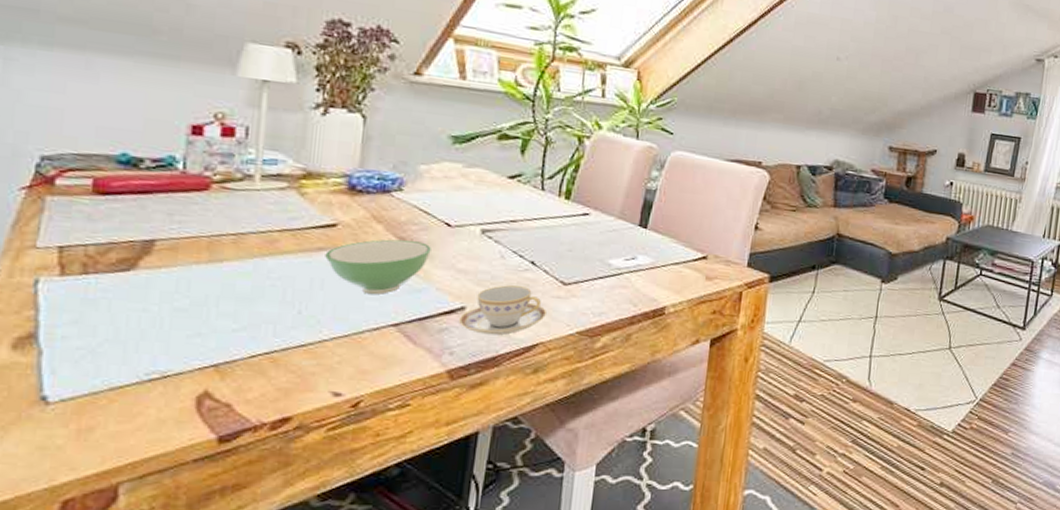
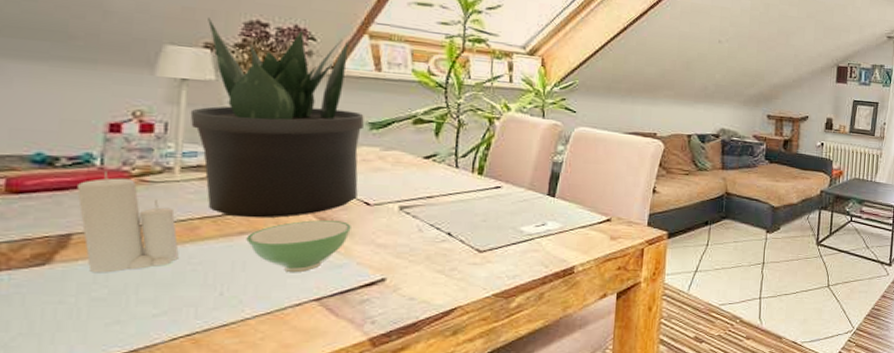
candle: none [160,175,259,284] -> present [77,171,179,273]
planter: none [271,15,447,235] -> present [190,18,364,218]
teacup: present [459,285,546,336] -> none [380,256,463,303]

